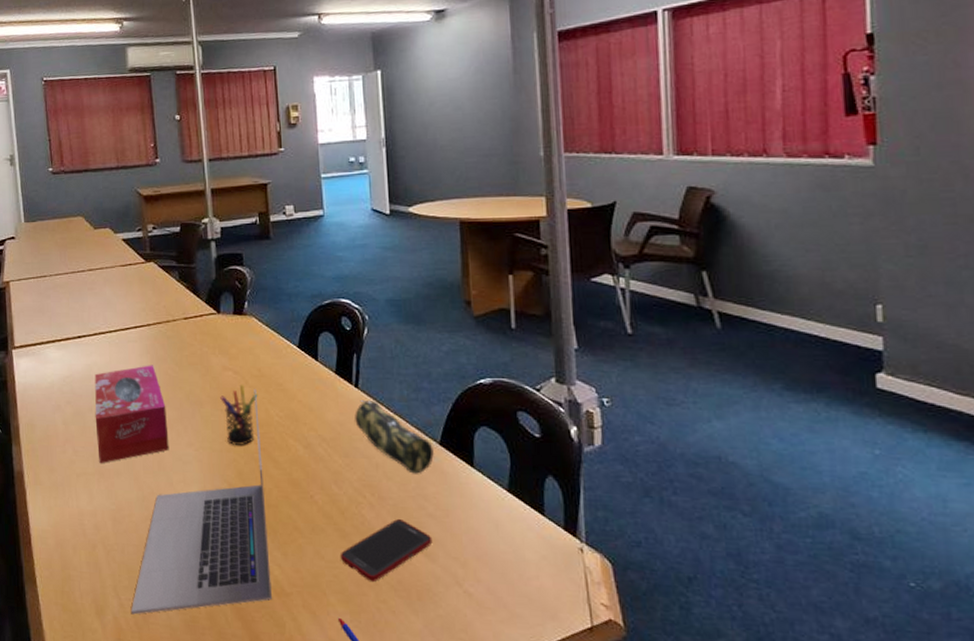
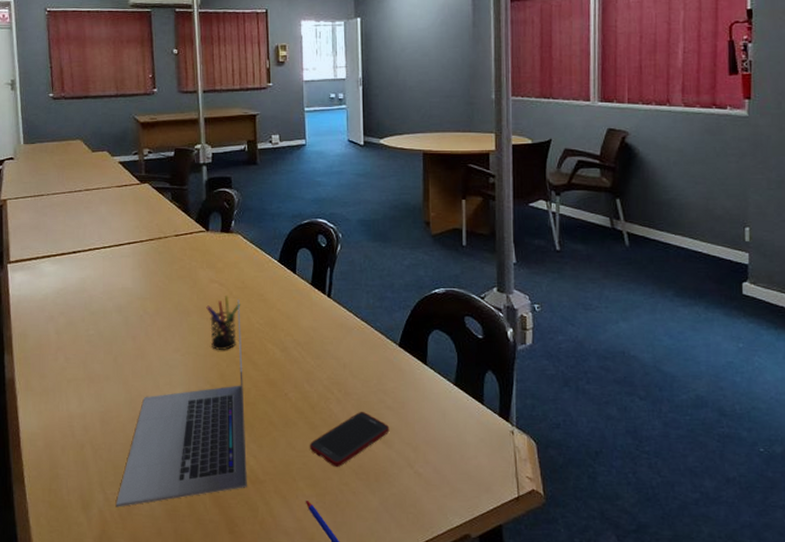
tissue box: present [94,365,169,464] -> none [87,278,157,370]
pencil case: present [355,400,435,474] -> none [327,308,395,372]

